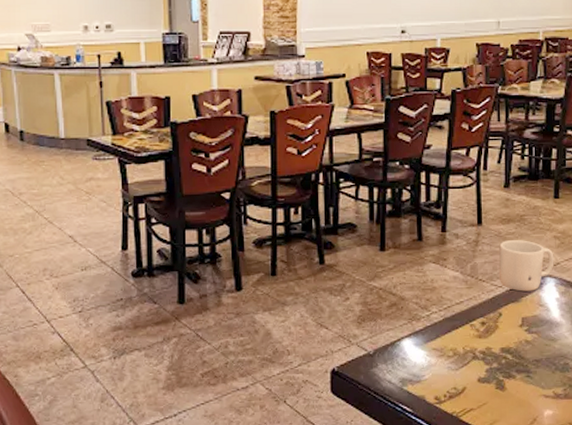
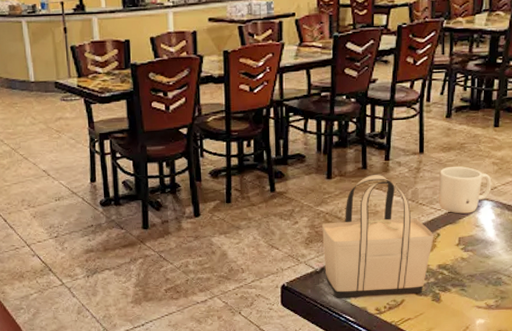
shopping bag: none [375,246,496,385] -> present [322,174,434,298]

